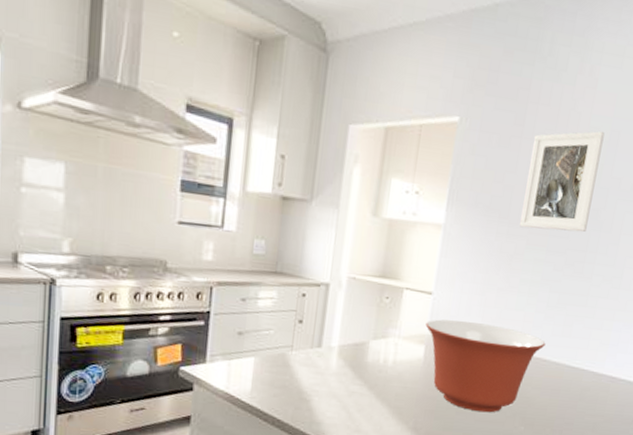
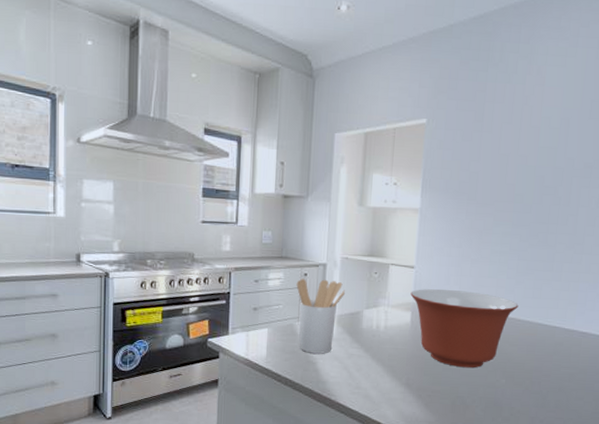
utensil holder: none [291,299,350,390] -> present [296,278,346,354]
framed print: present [520,131,605,232] -> none [486,120,555,207]

